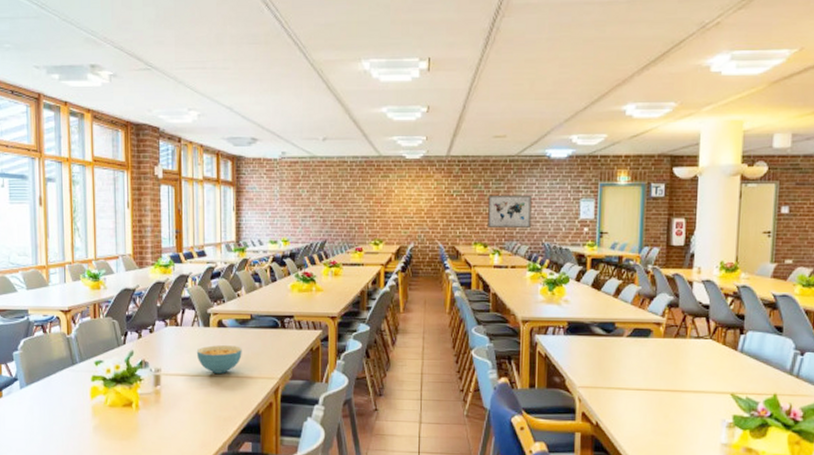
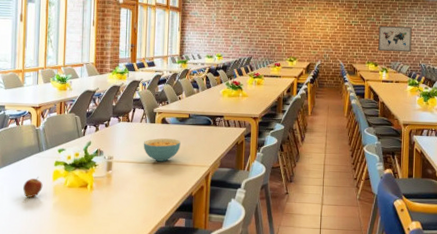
fruit: none [56,395,79,419] -> present [23,177,43,197]

